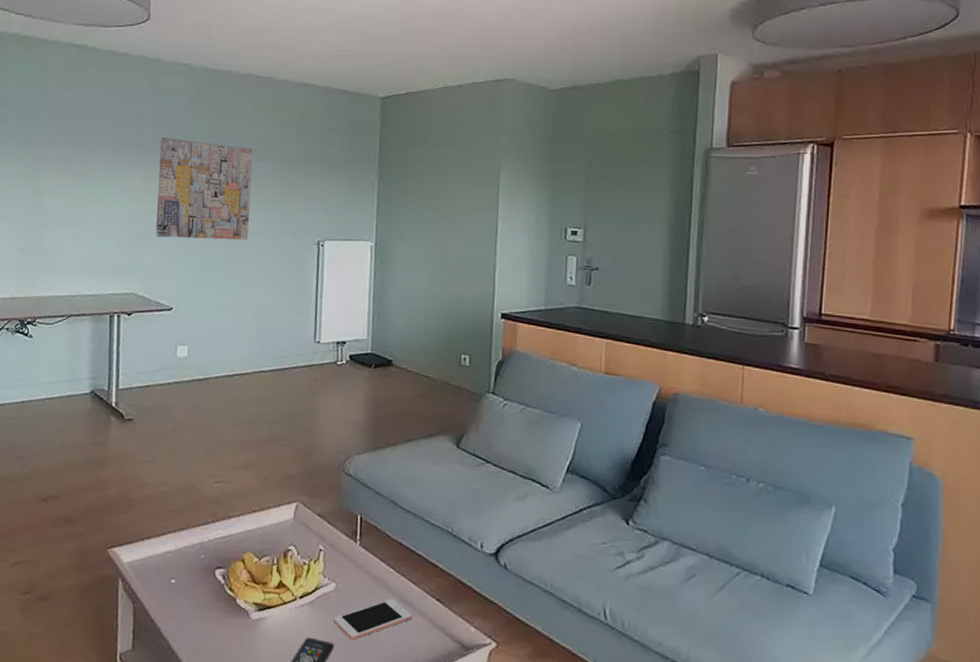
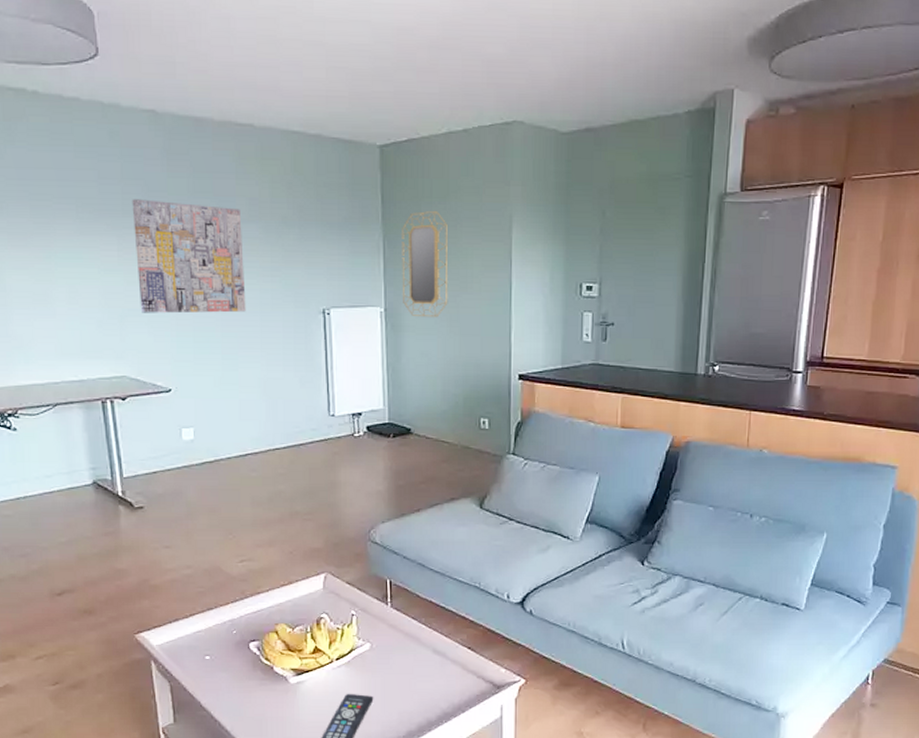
cell phone: present [334,598,413,640] -> none [371,652,447,691]
home mirror: none [393,155,439,254] -> present [402,210,448,318]

